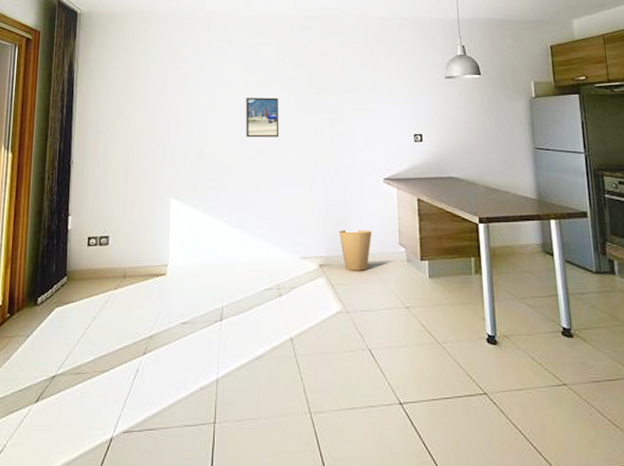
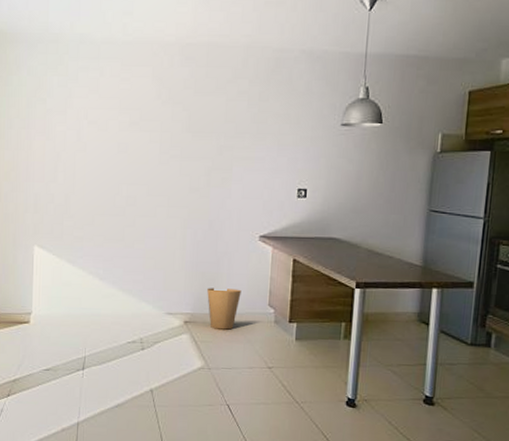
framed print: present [246,97,278,138] -> none [115,140,152,186]

